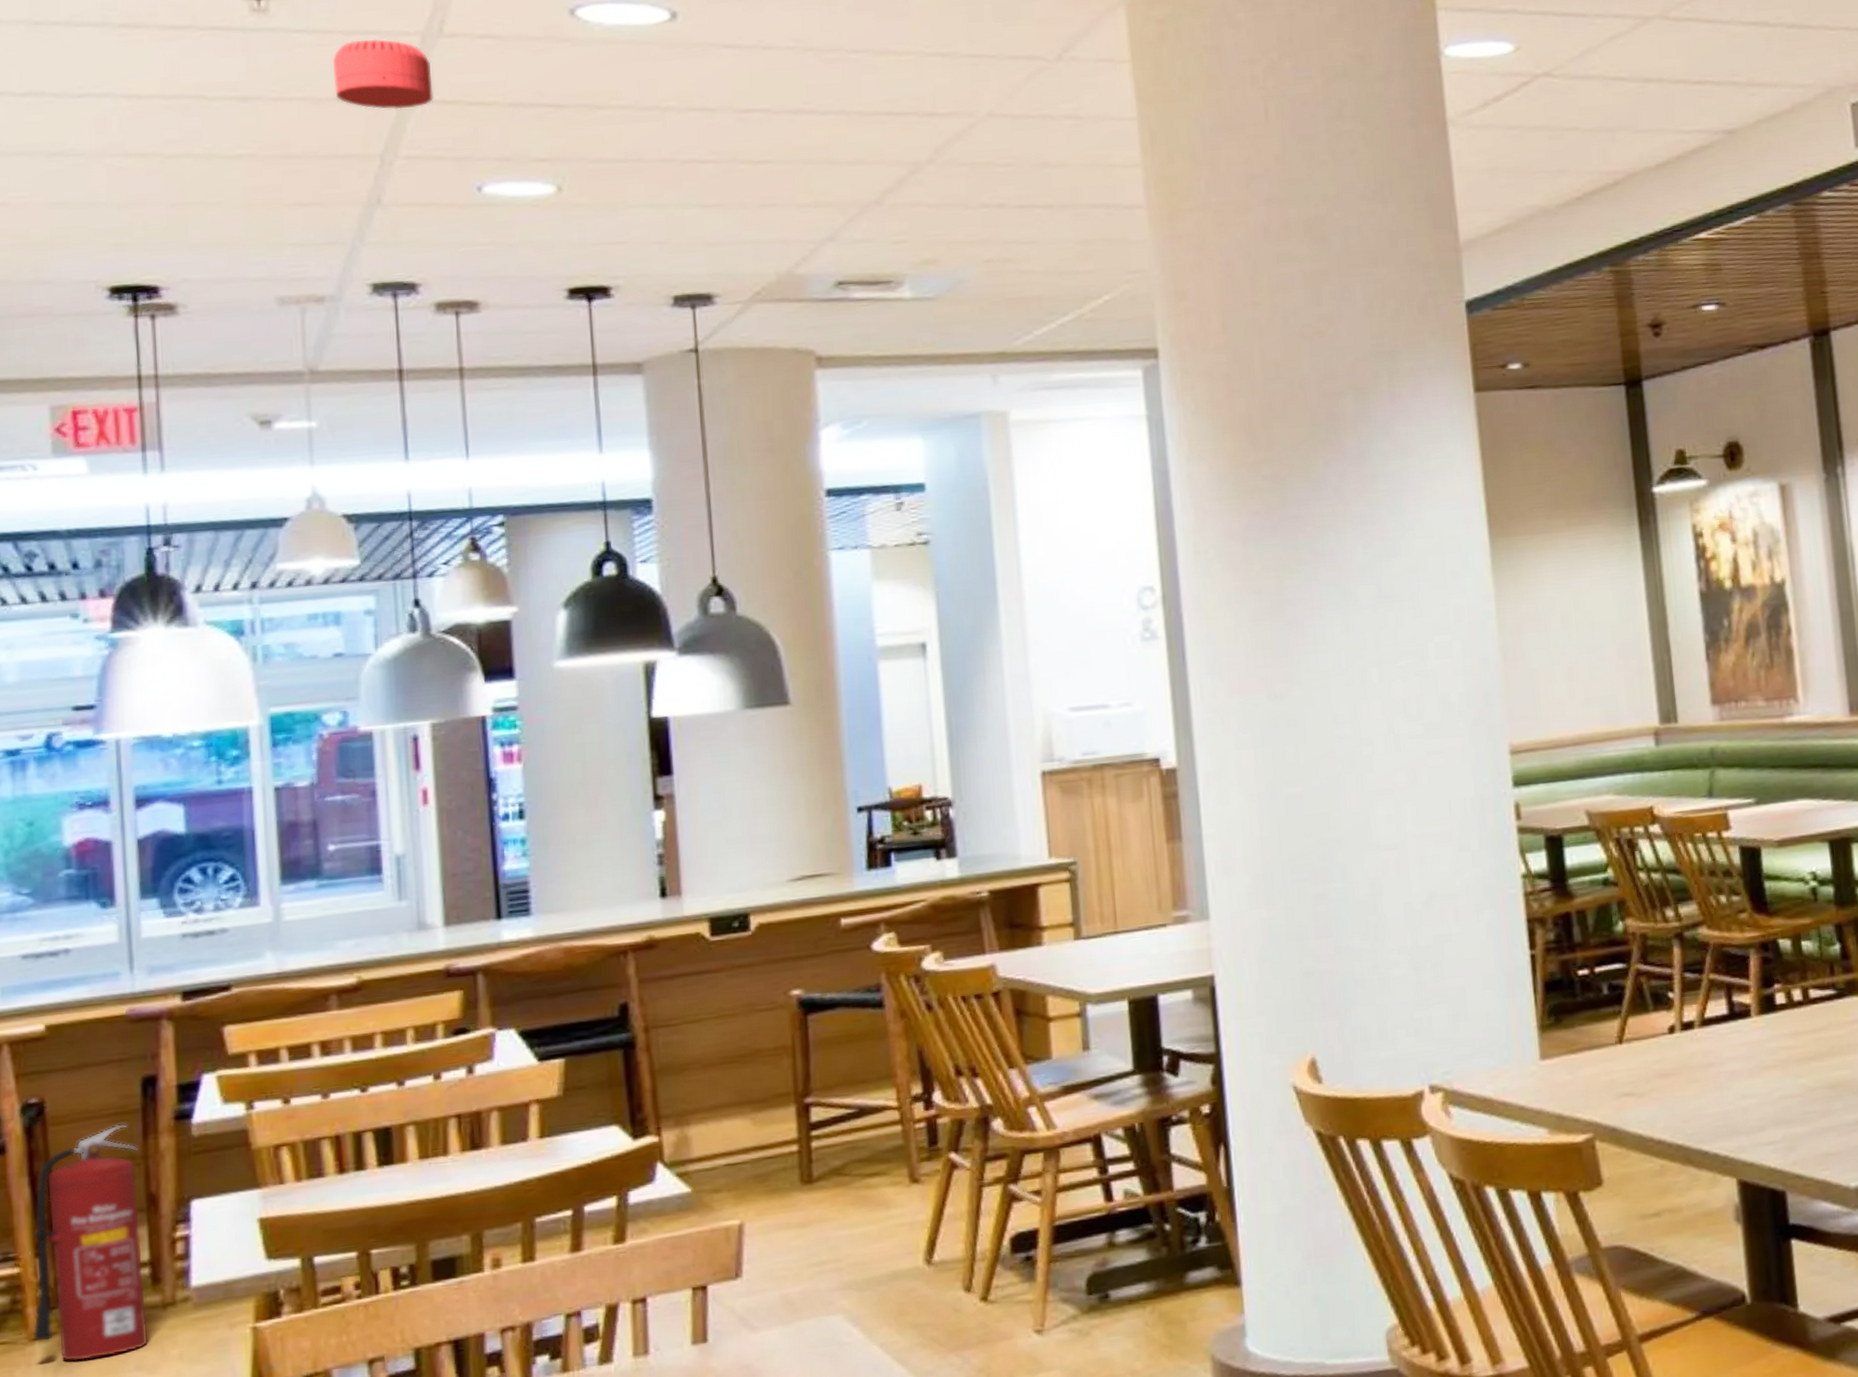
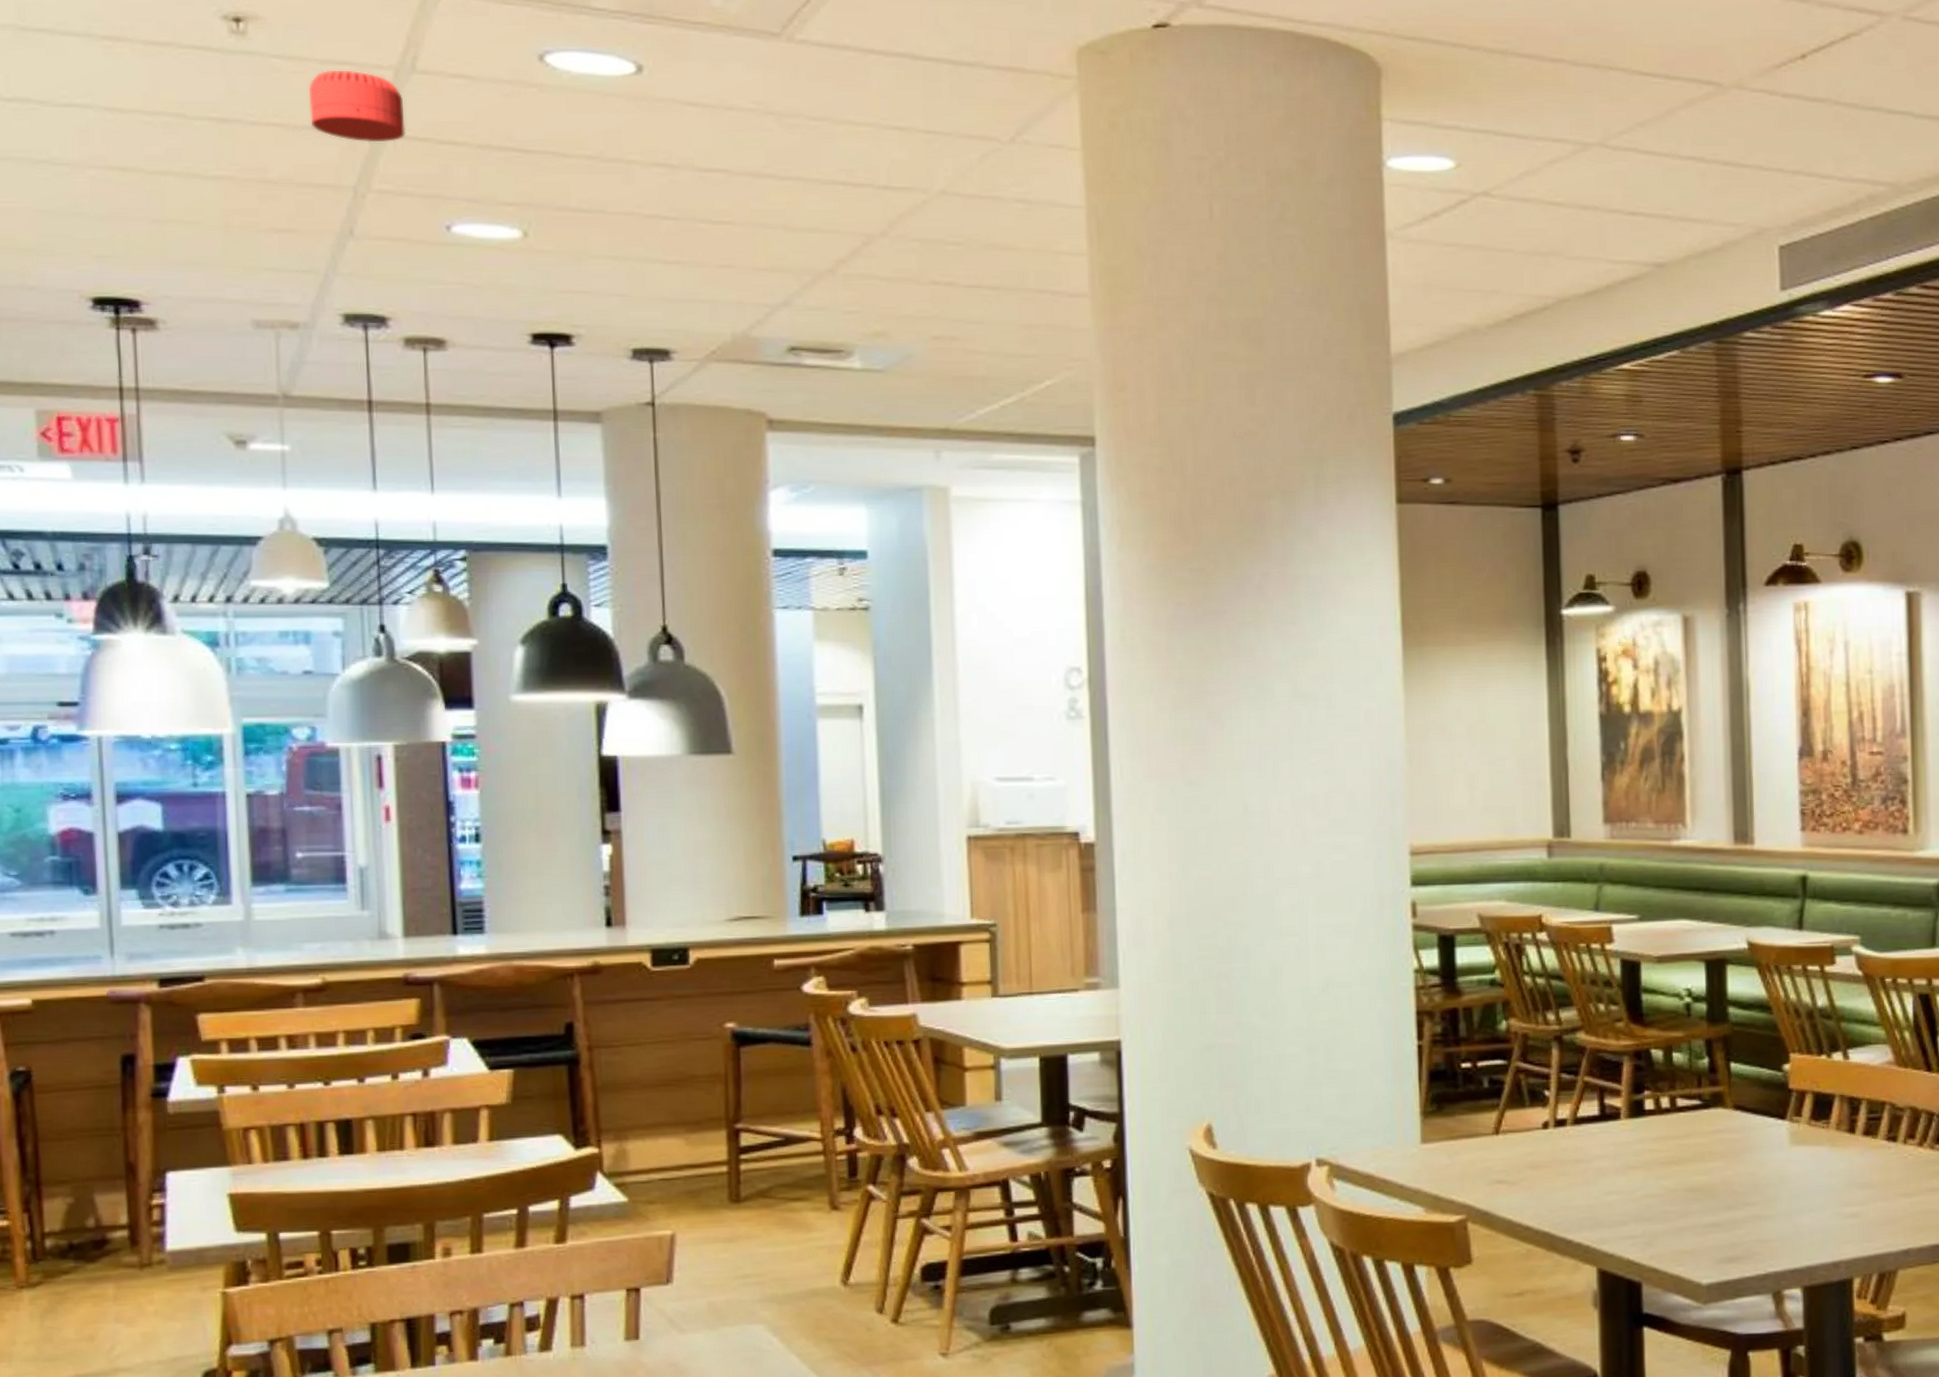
fire extinguisher: present [32,1124,150,1362] -> none [21,1097,128,1310]

